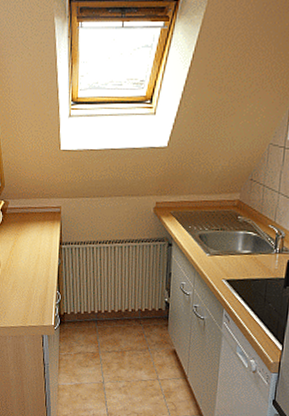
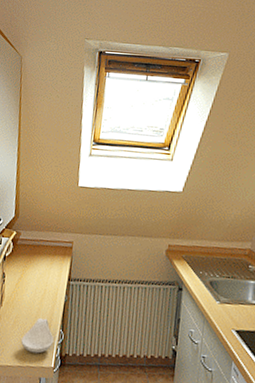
spoon rest: none [21,281,52,314] -> present [20,318,54,354]

